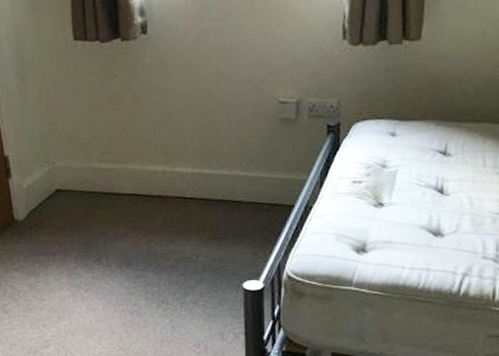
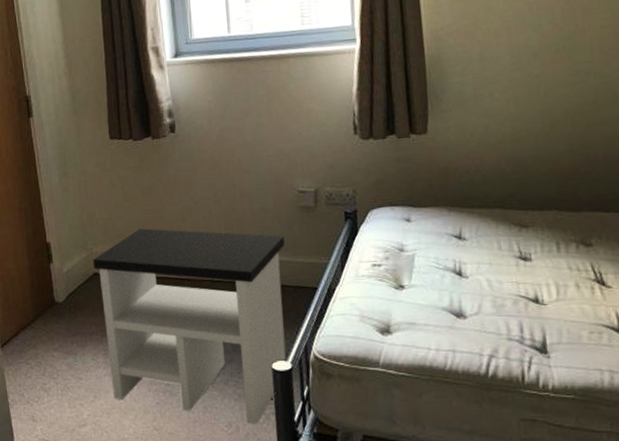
side table: none [56,141,262,344] -> present [93,228,287,425]

